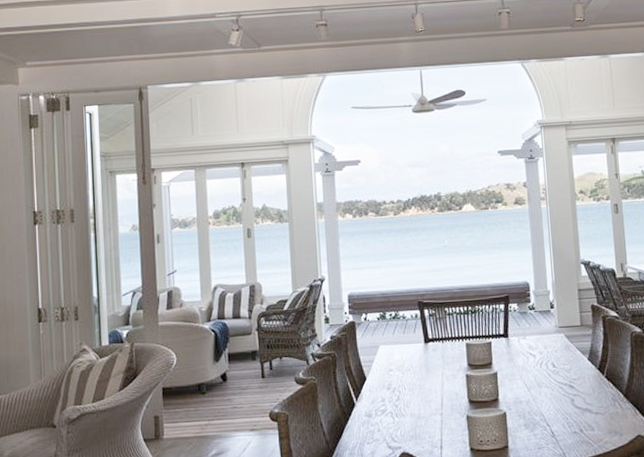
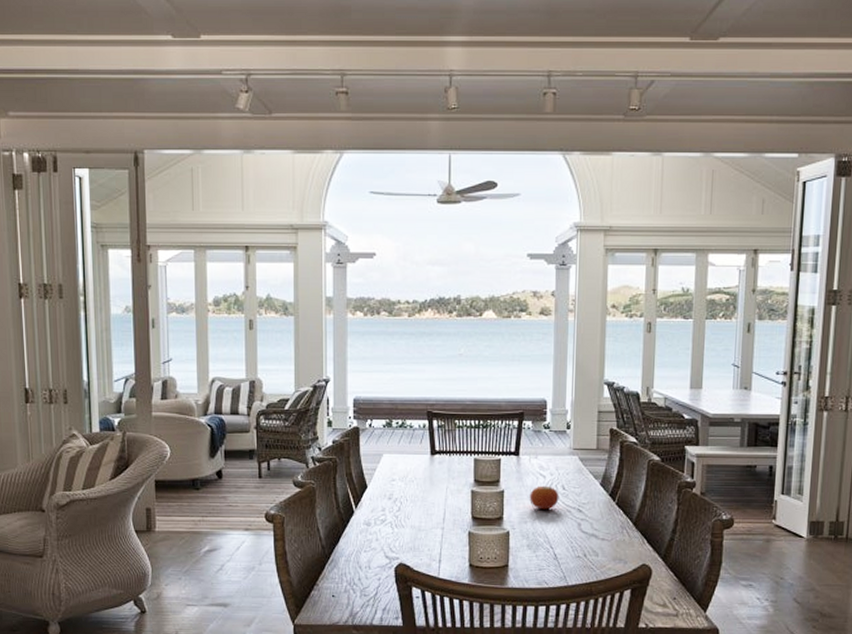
fruit: none [522,364,551,388] -> present [529,485,559,510]

